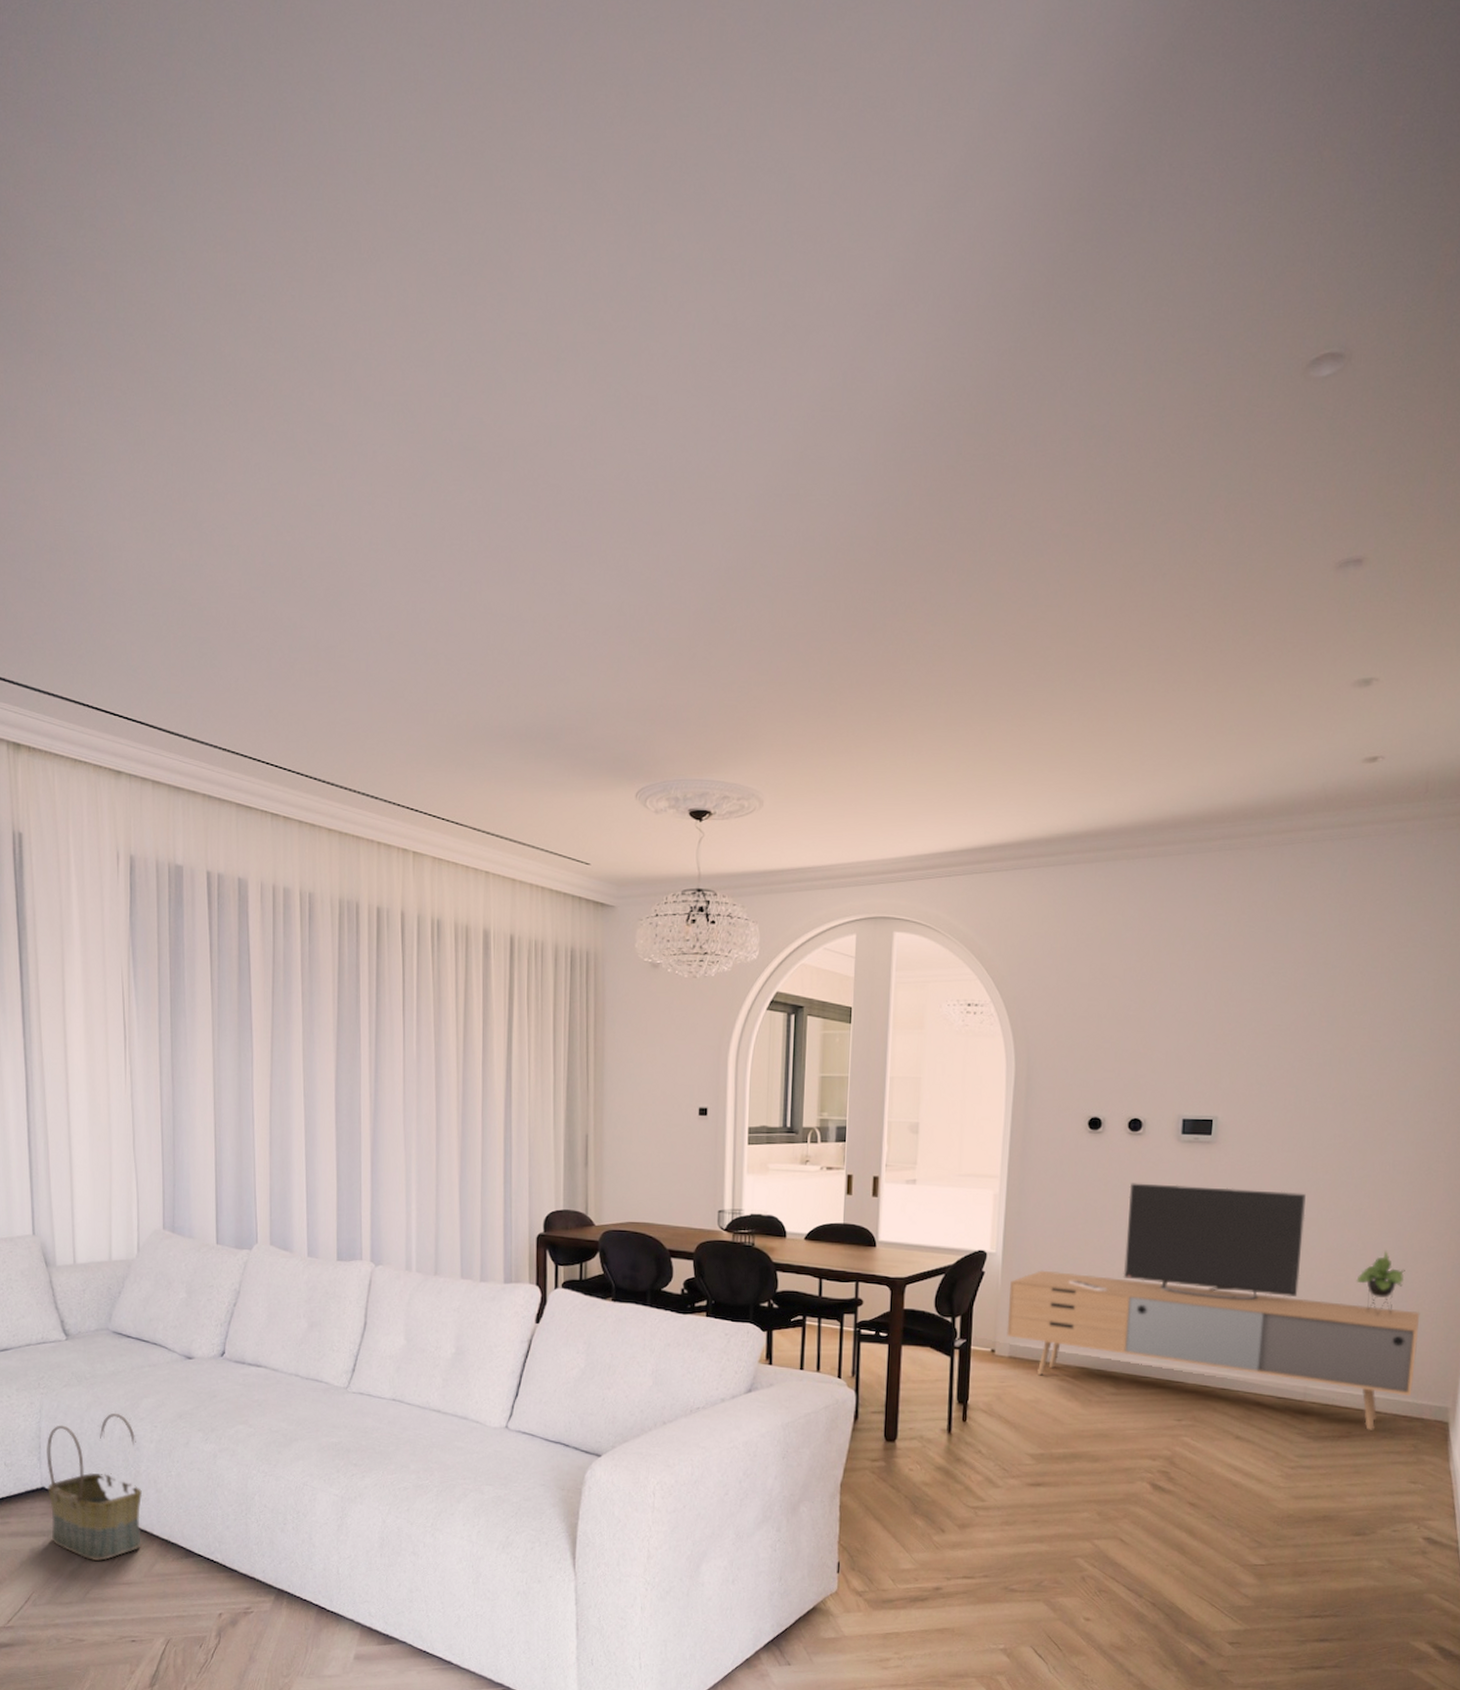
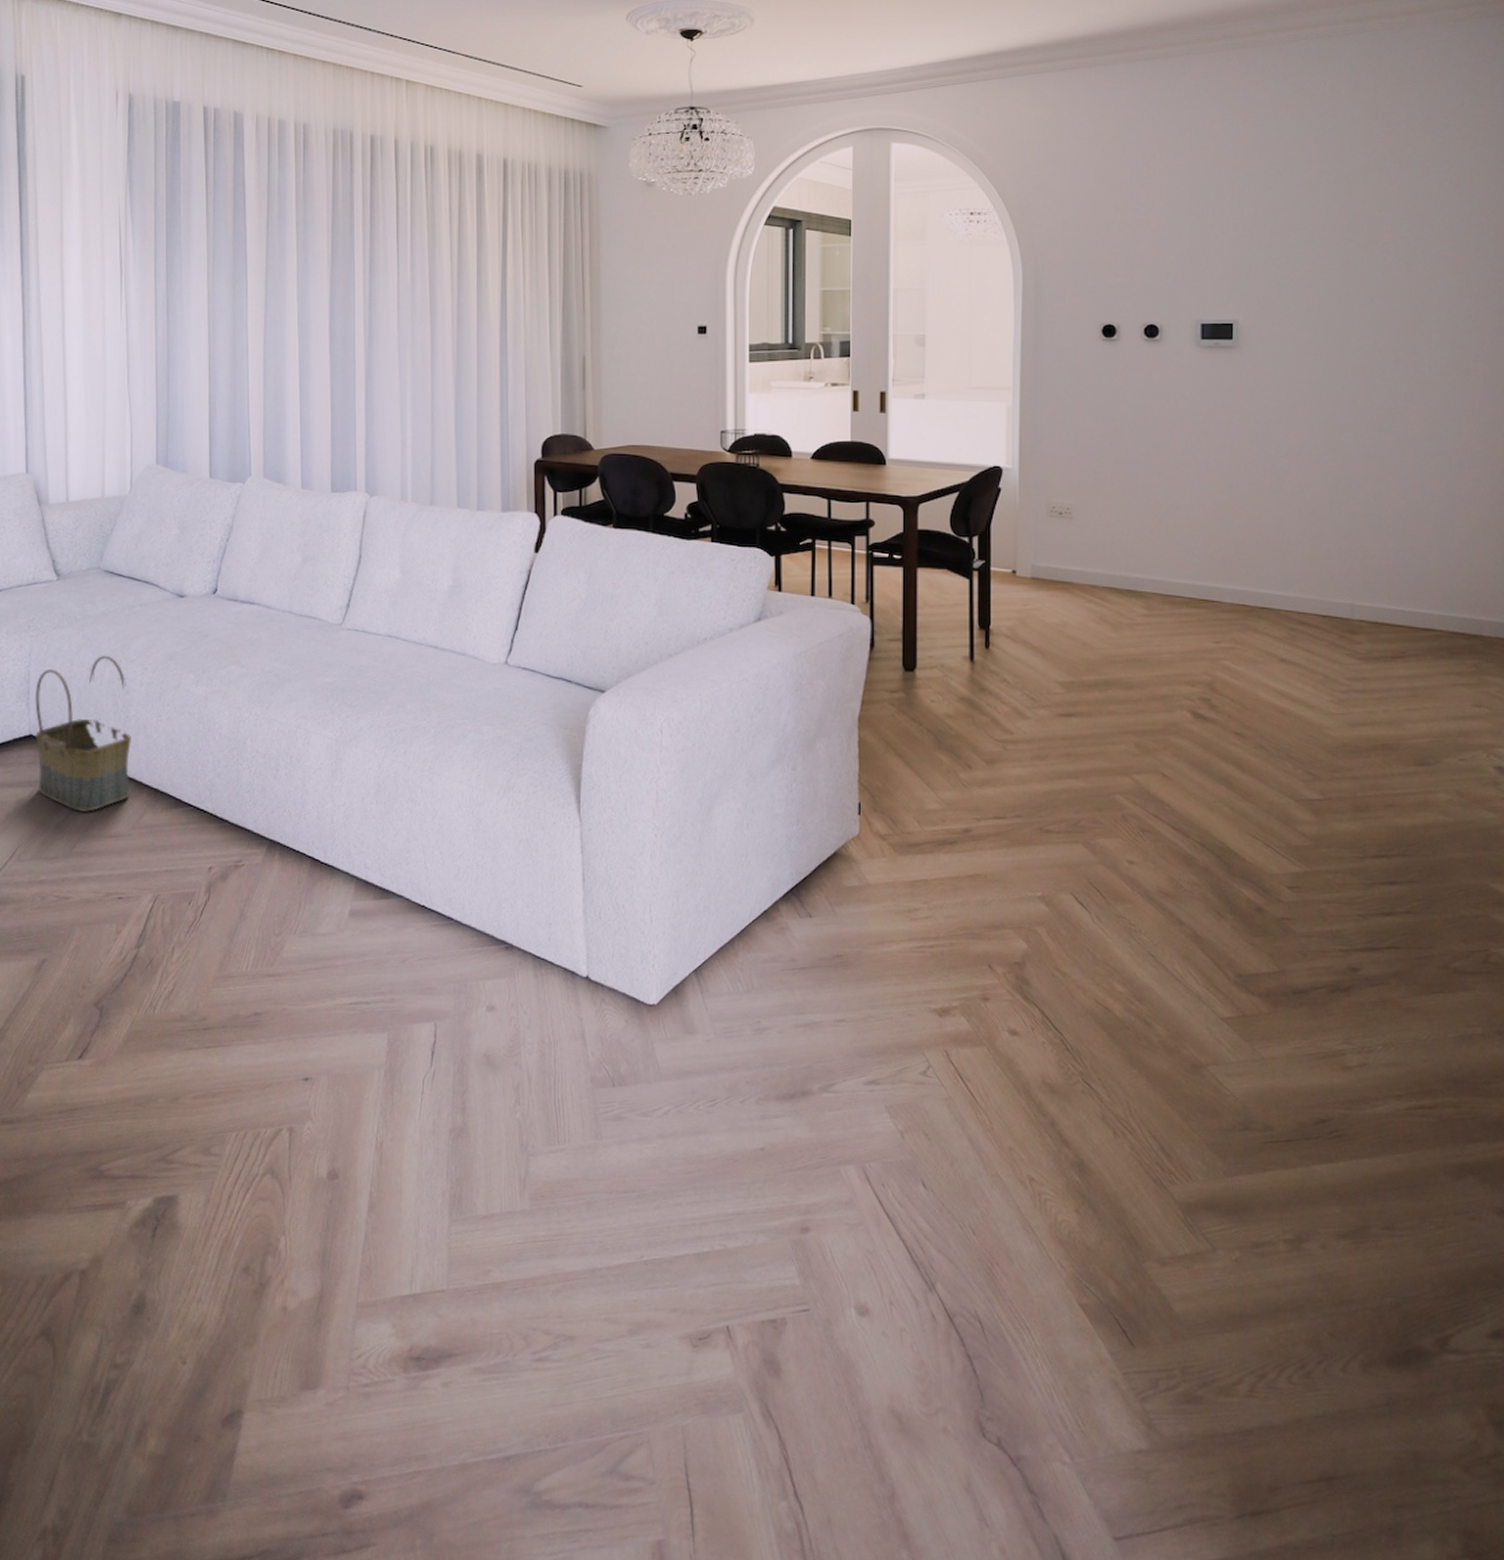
media console: present [1006,1183,1420,1431] -> none [1027,391,1471,650]

